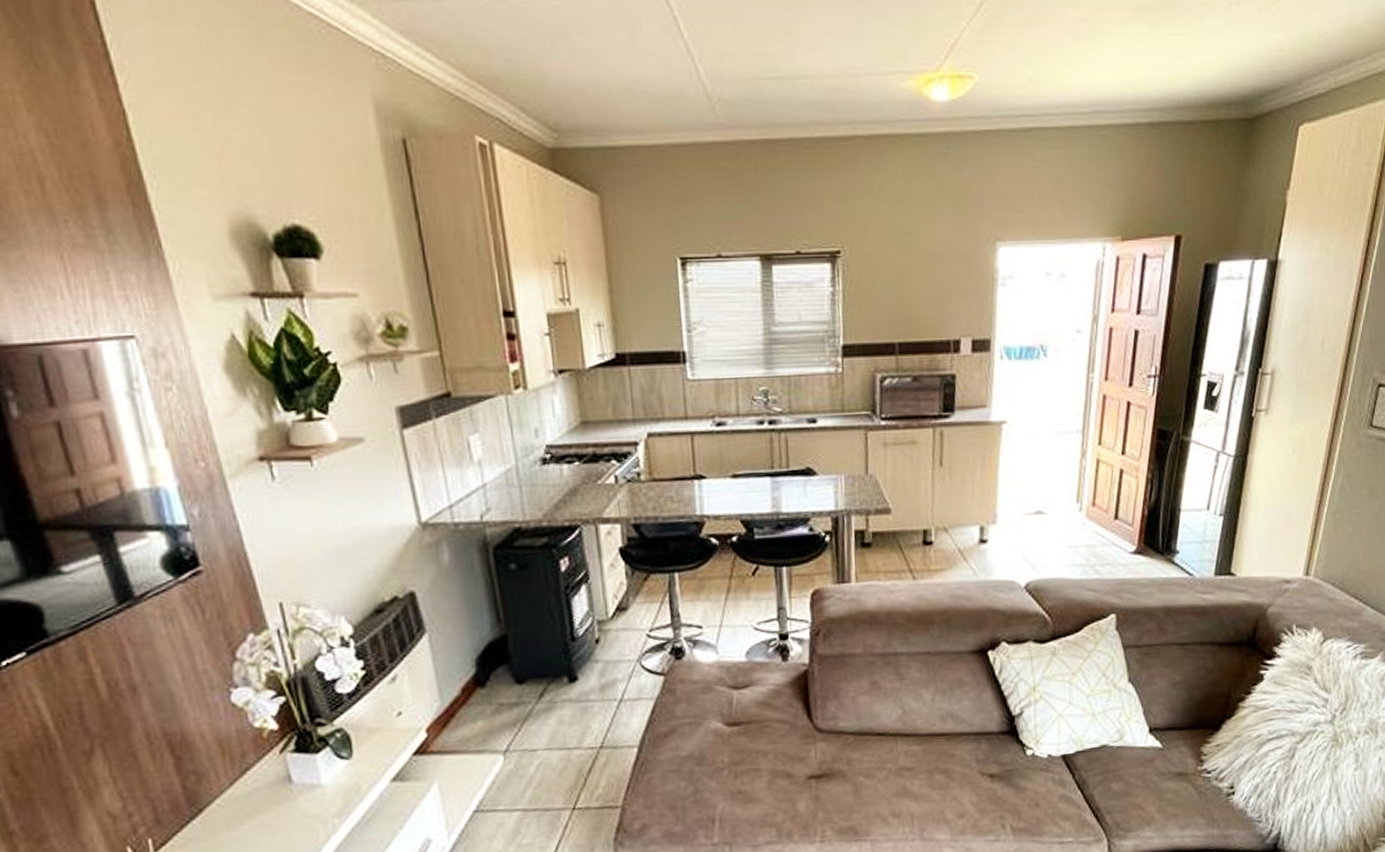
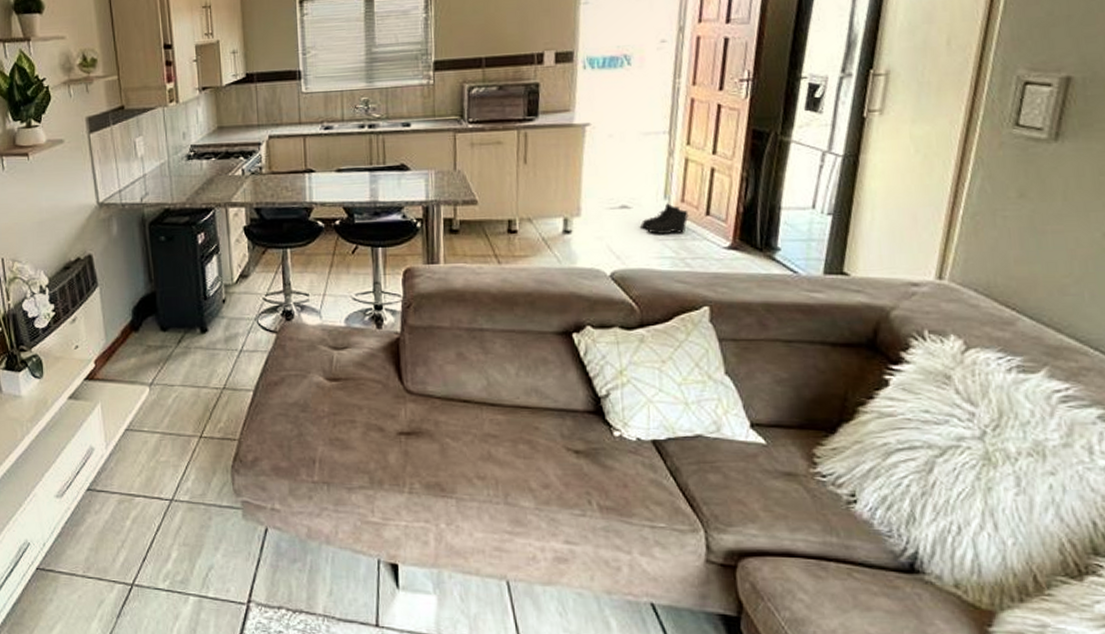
boots: none [1054,507,1099,542] -> present [640,203,689,235]

